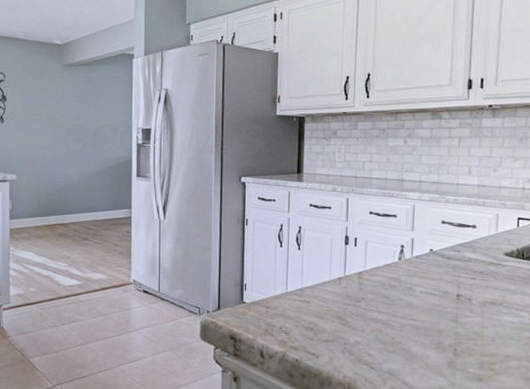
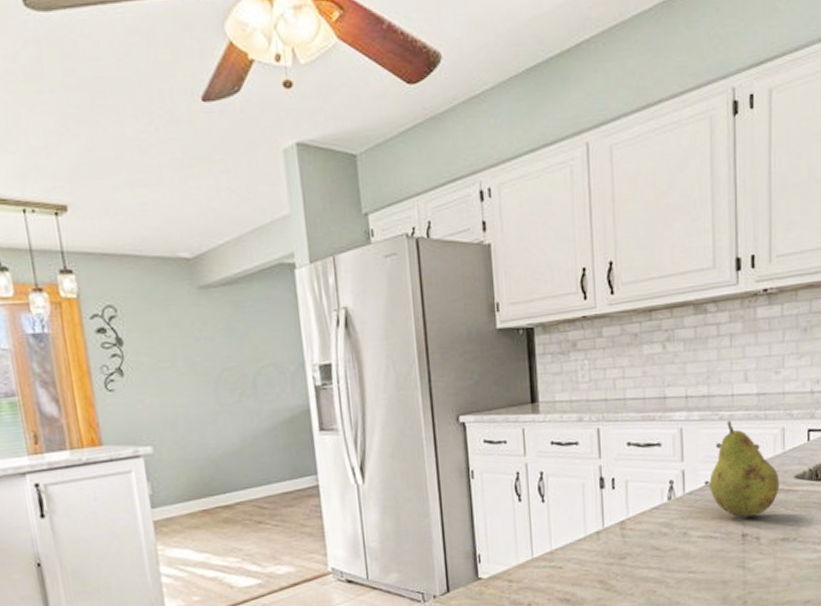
fruit: none [433,203,492,281] -> present [709,420,780,517]

